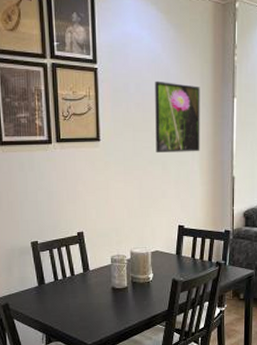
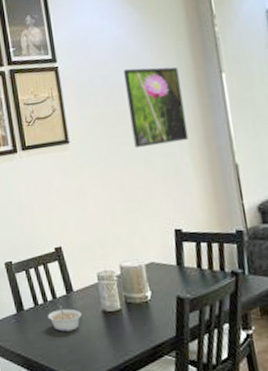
legume: none [64,281,95,303] -> present [47,305,83,332]

